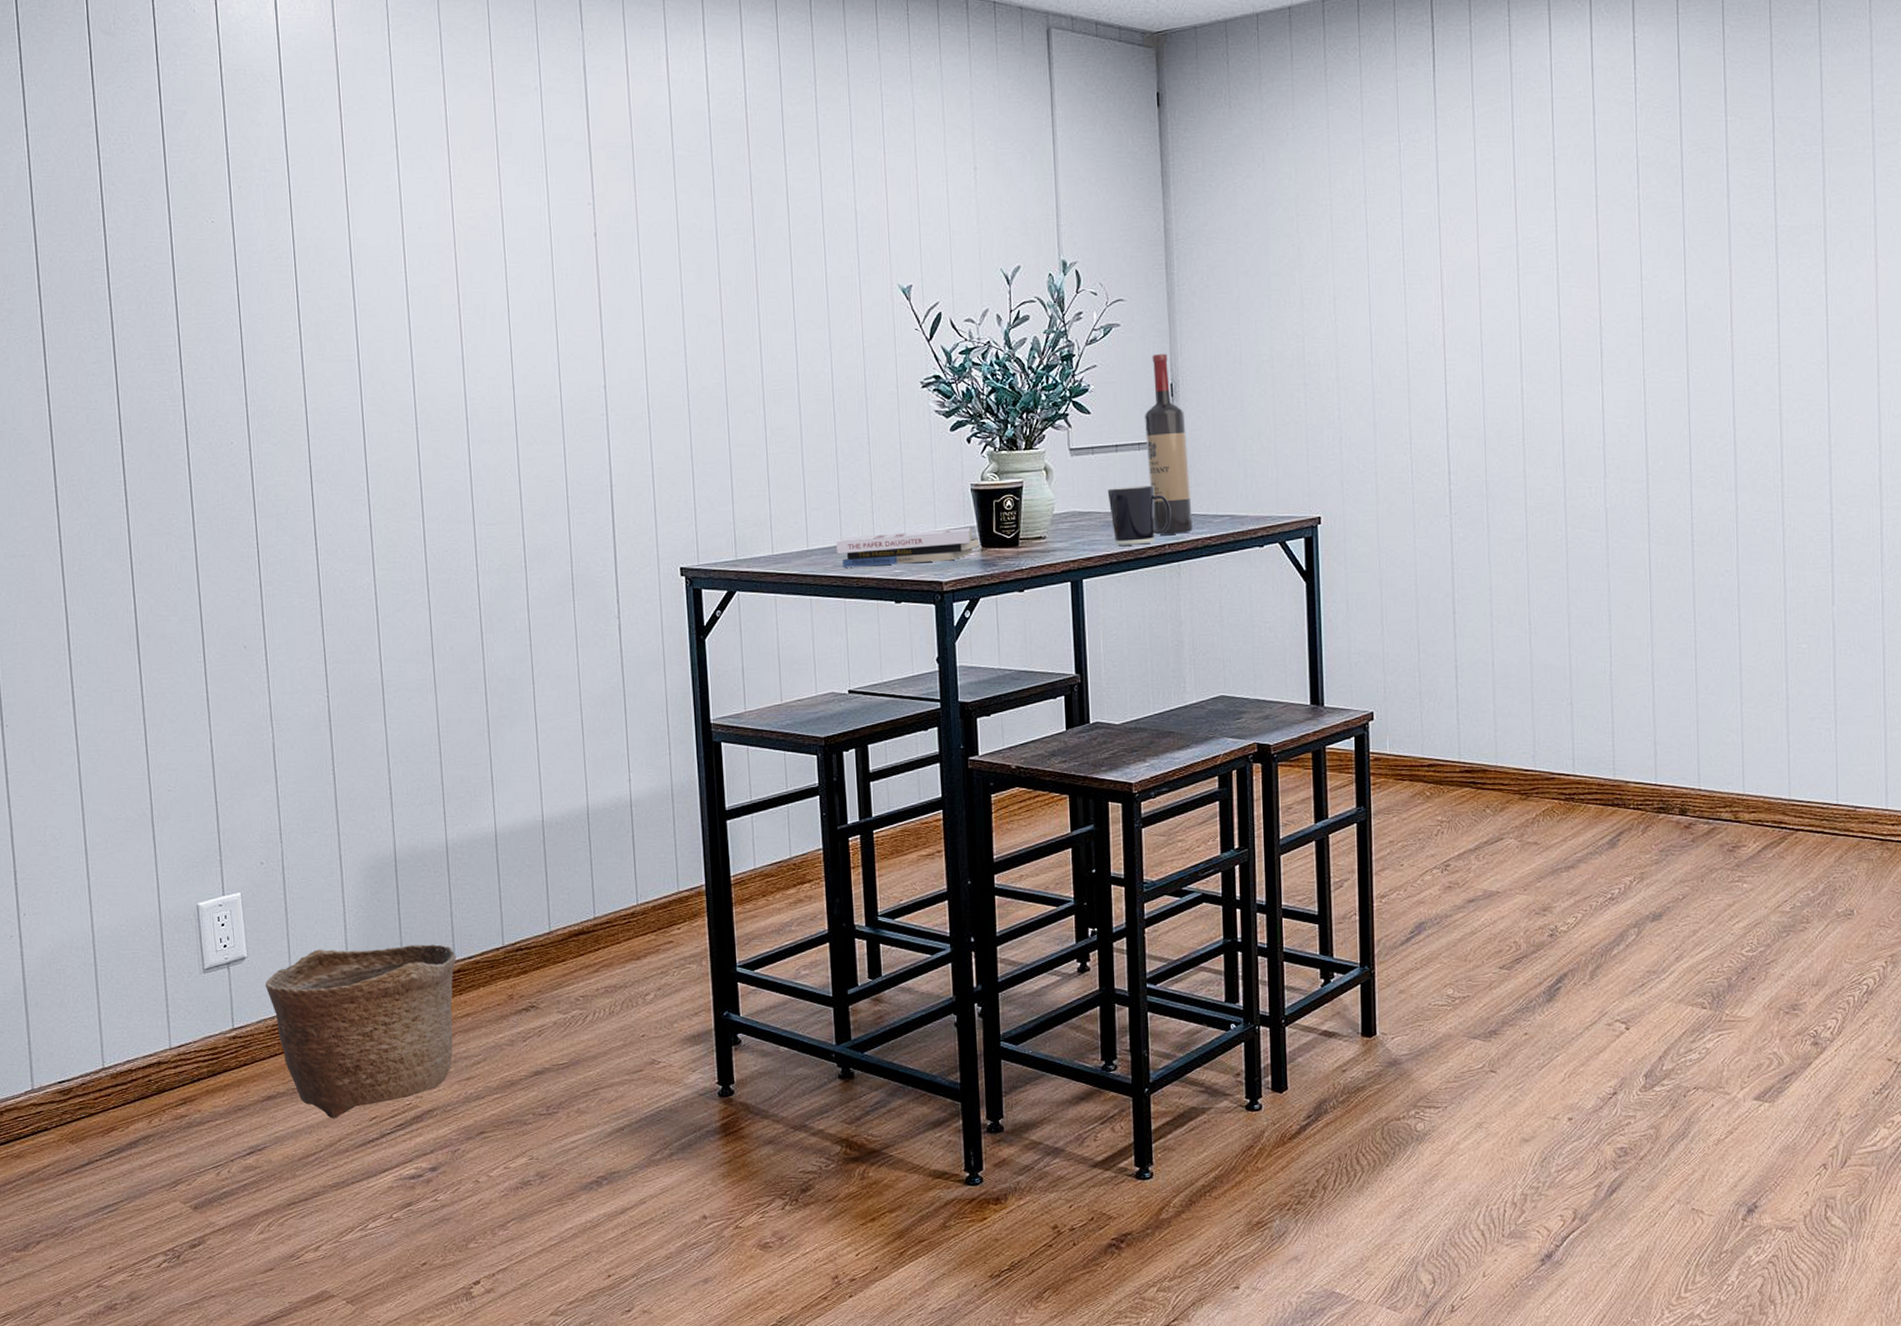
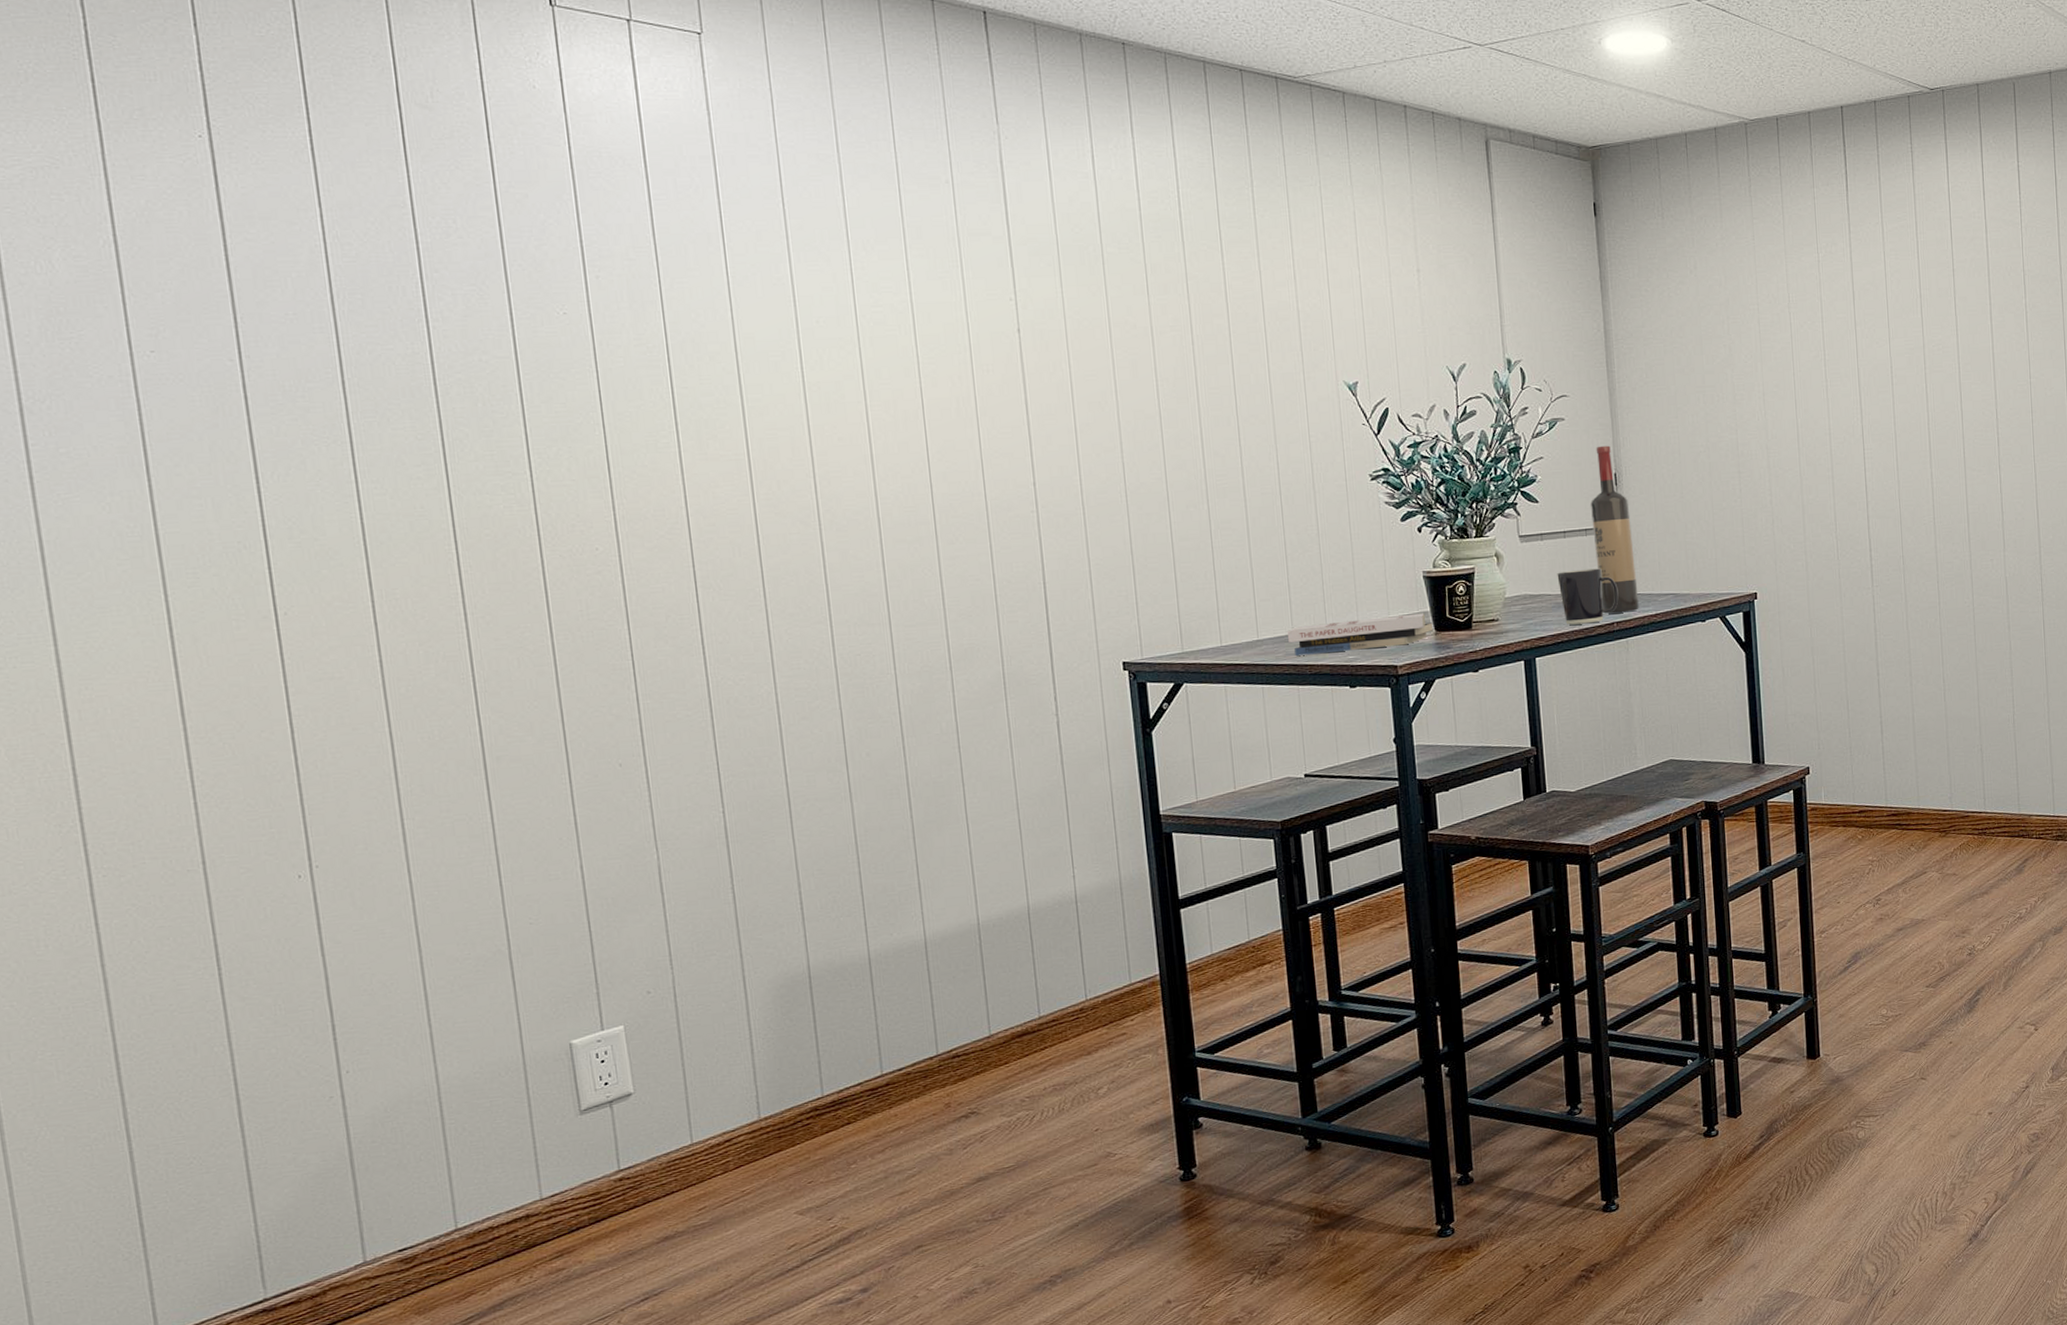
basket: present [265,944,456,1119] -> none [656,1059,884,1252]

